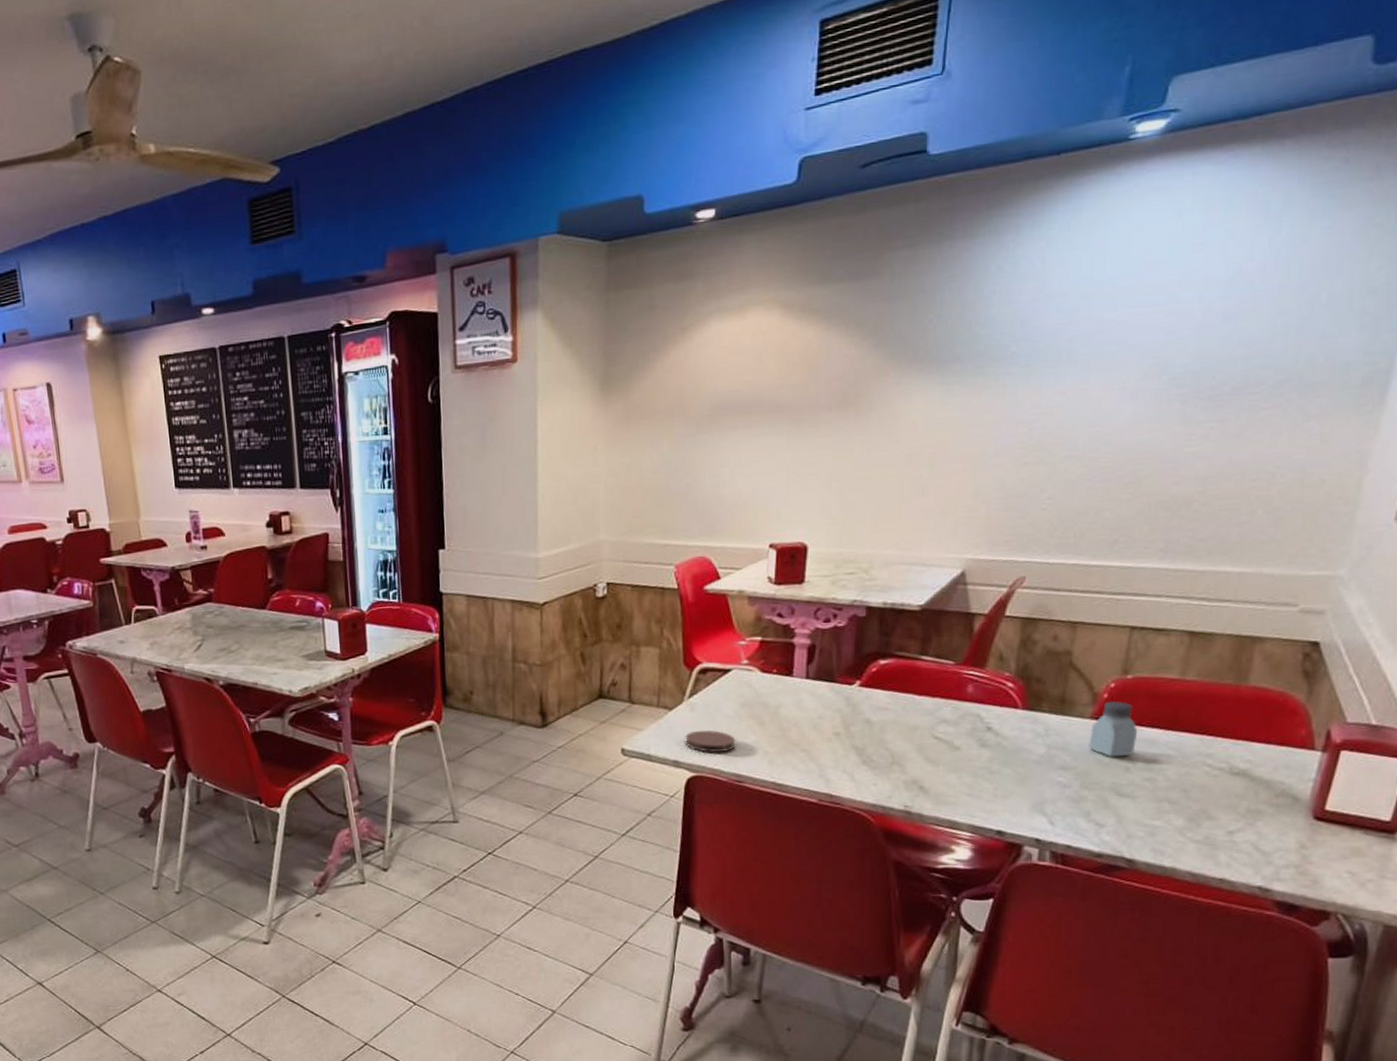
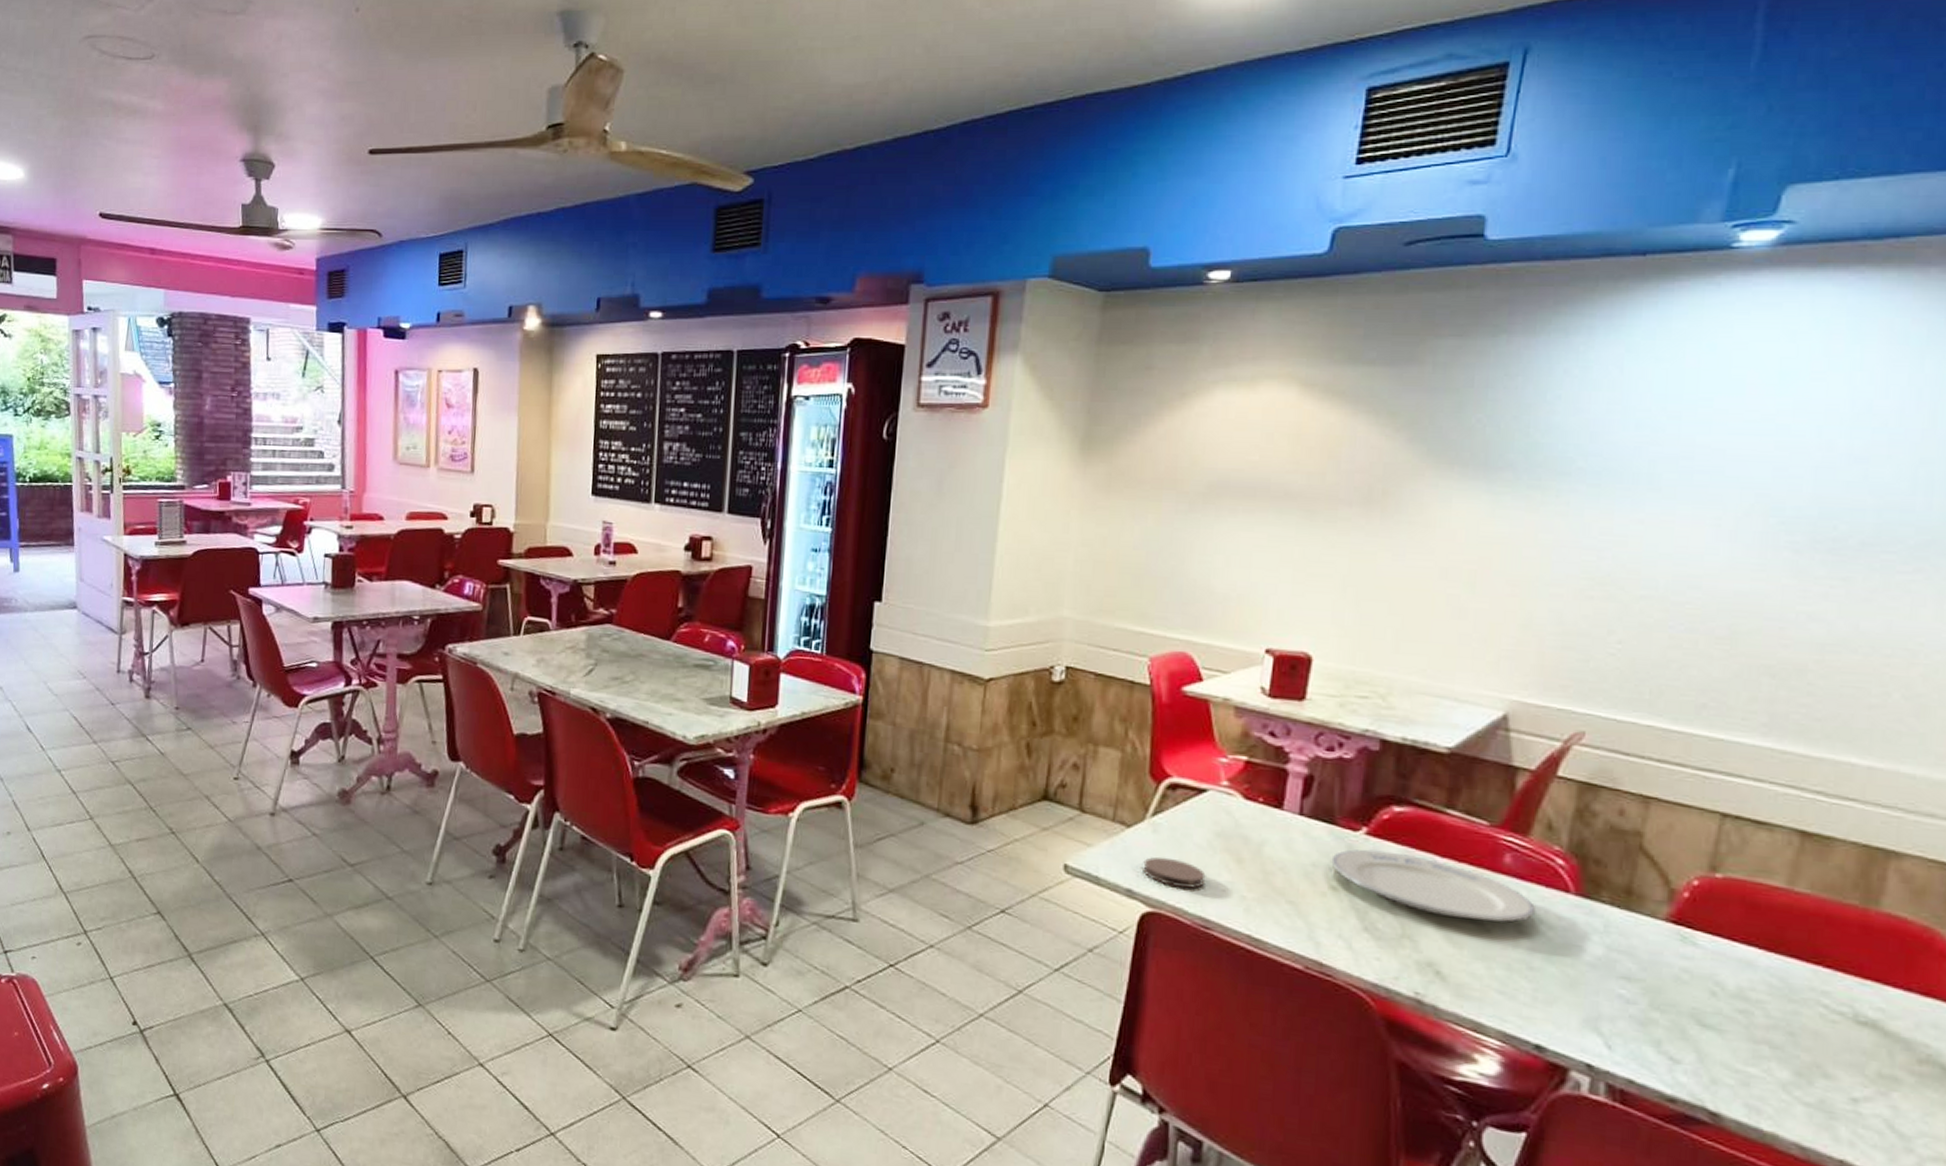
plate: none [834,697,992,743] -> present [1331,849,1535,922]
saltshaker: present [1088,701,1138,757] -> none [1661,903,1729,977]

